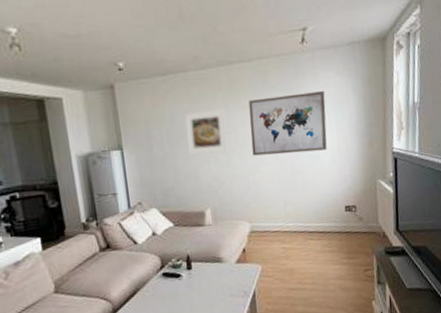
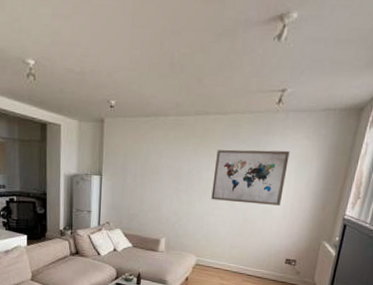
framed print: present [184,108,228,155] -> none [156,152,195,192]

